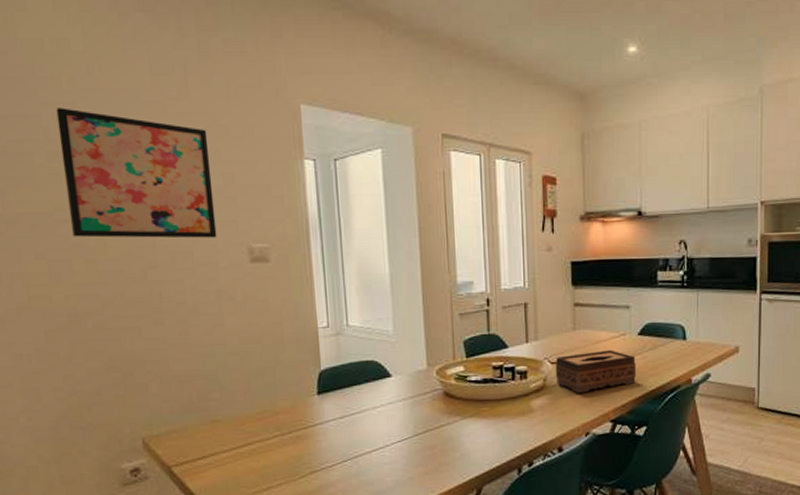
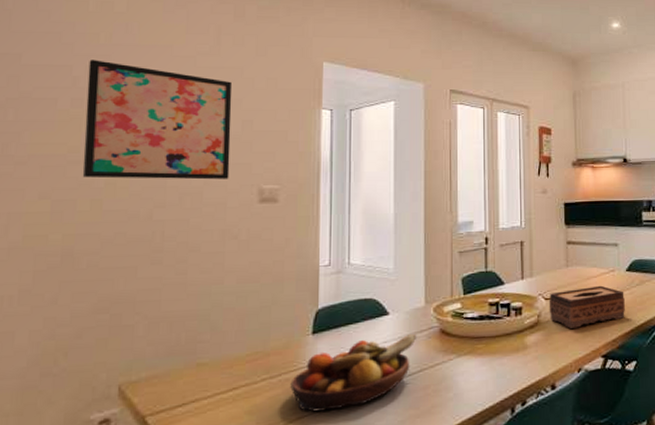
fruit bowl: none [301,396,421,467] -> present [290,334,417,412]

